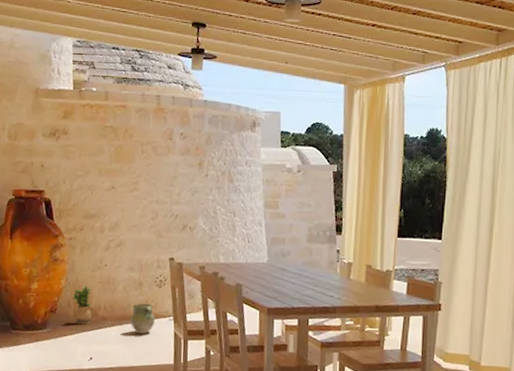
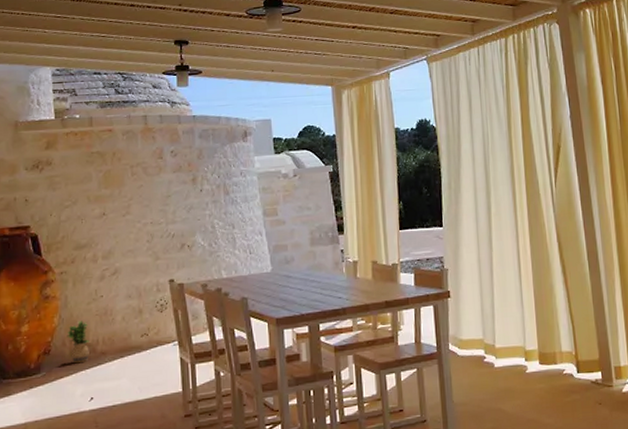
ceramic jug: present [130,303,156,334] -> none [131,330,159,364]

